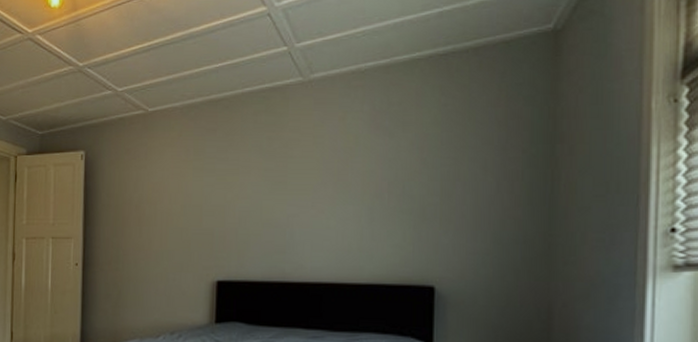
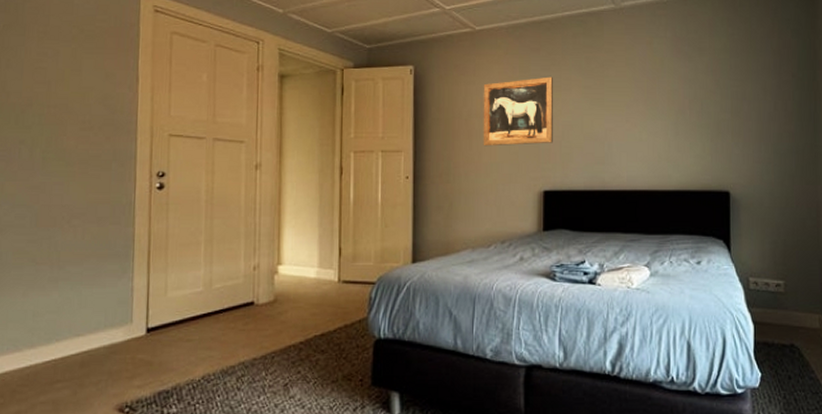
wall art: none [153,159,230,234] -> present [483,76,553,146]

